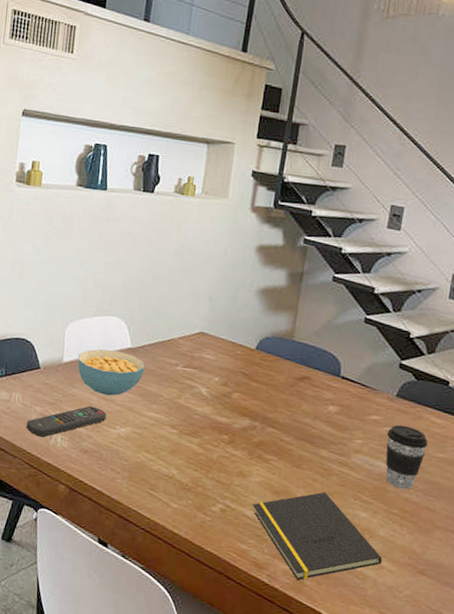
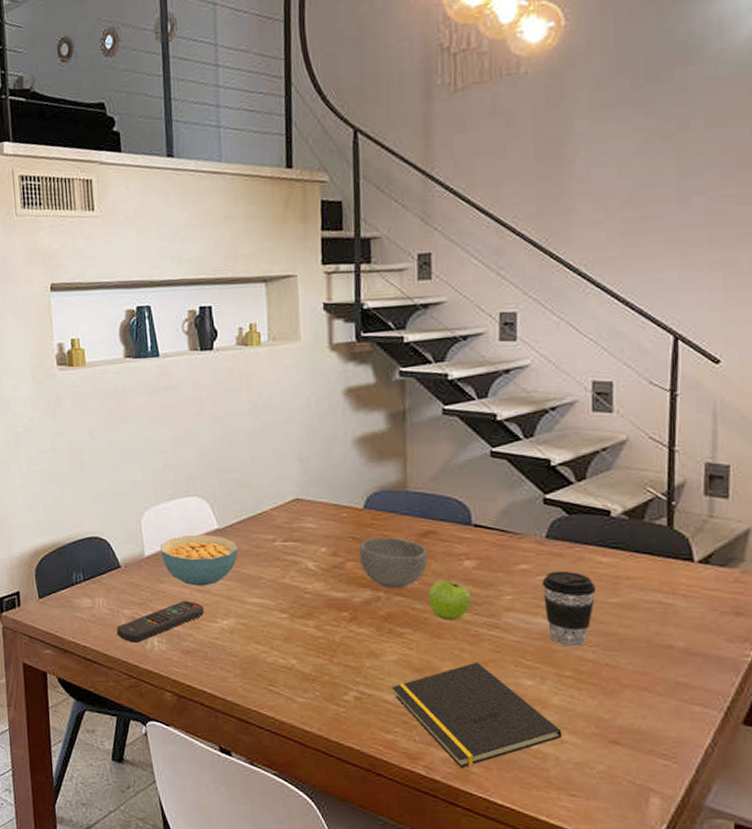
bowl: none [244,375,301,422] -> present [359,537,428,589]
fruit: none [294,419,330,455] -> present [428,581,472,621]

